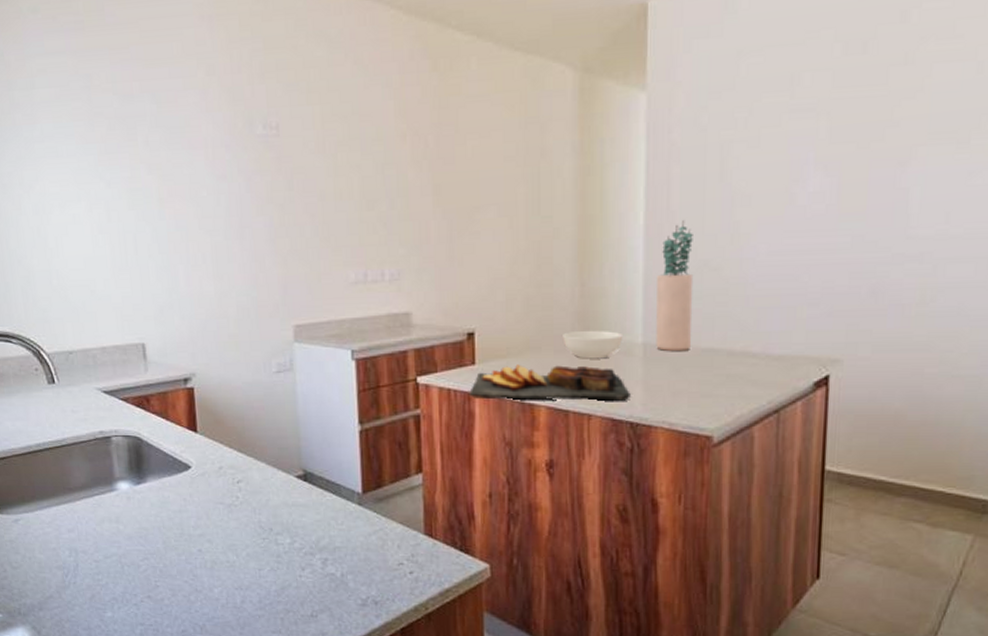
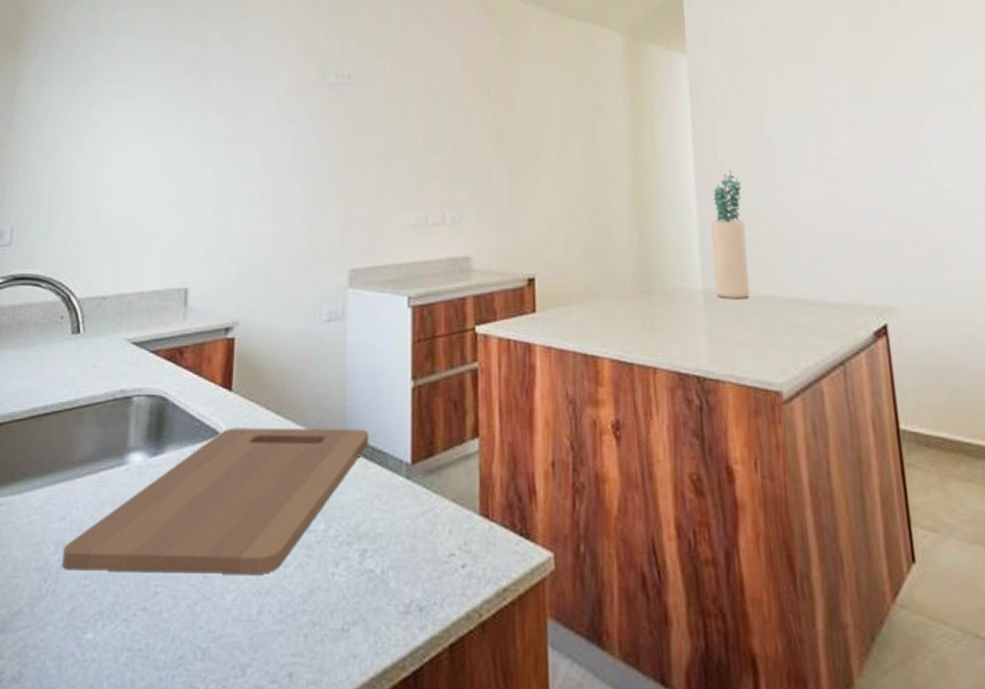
cutting board: none [76,463,324,575] -> present [62,427,370,574]
food platter: present [468,364,630,401] -> none [528,312,695,353]
bowl: present [561,330,623,359] -> none [622,276,683,307]

